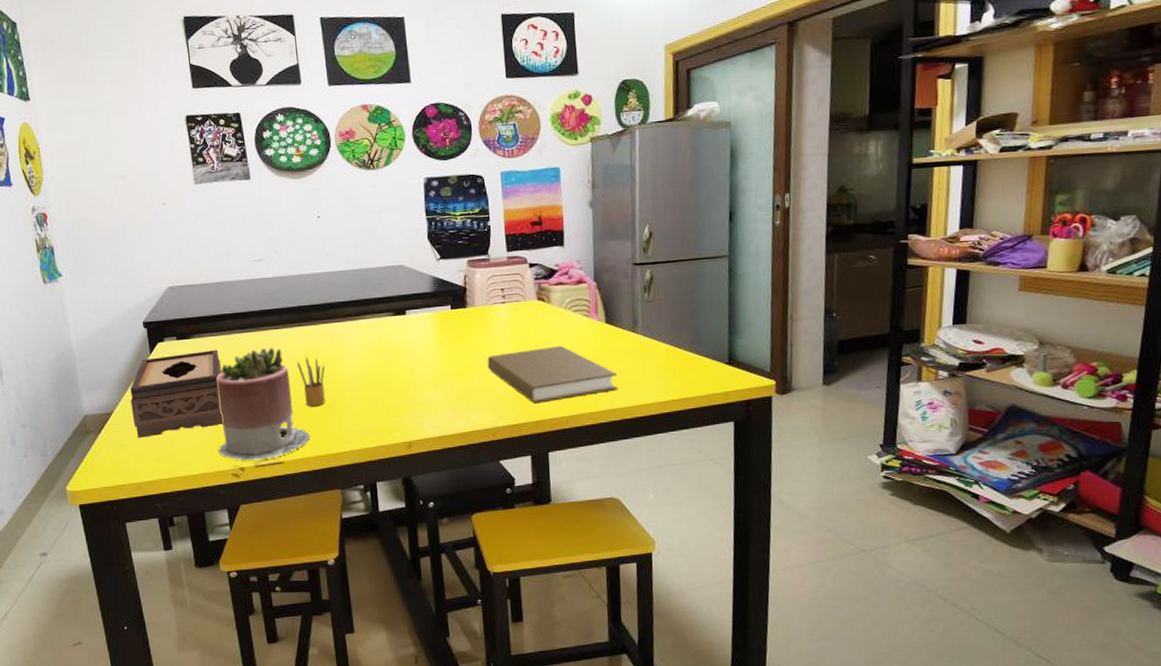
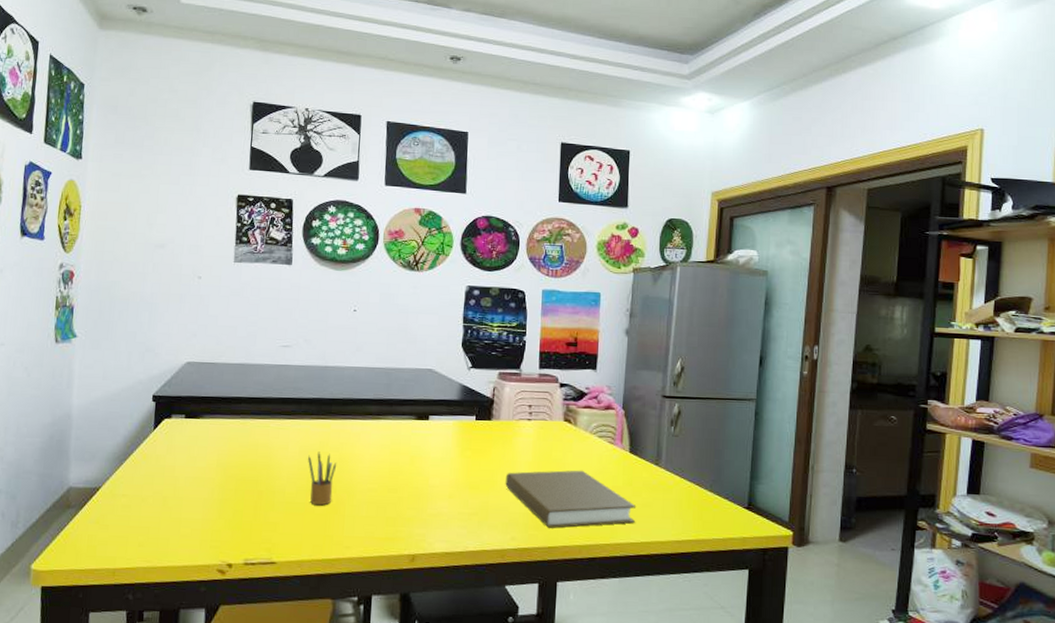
tissue box: present [130,349,223,438] -> none [121,433,228,519]
succulent planter: present [216,347,310,461] -> none [207,437,309,558]

